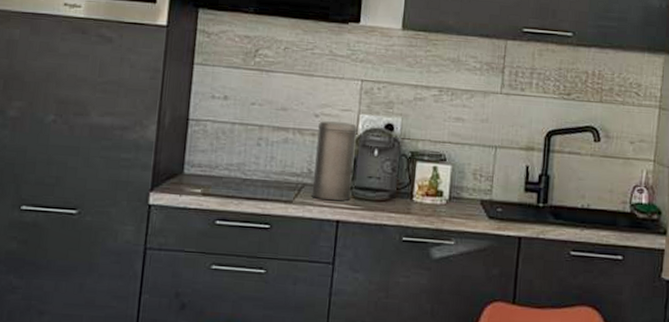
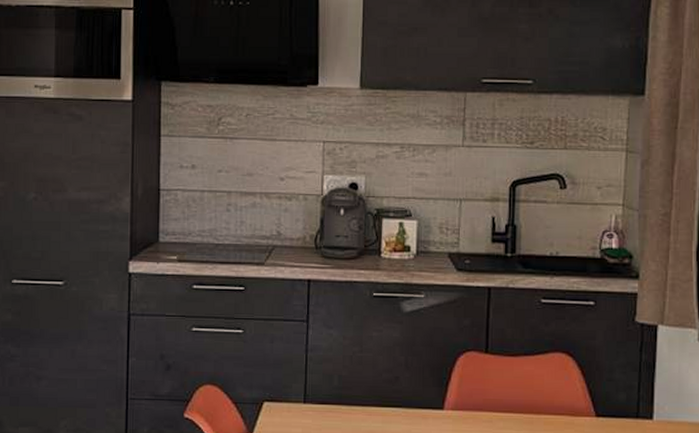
canister: present [311,121,358,202] -> none [282,184,323,261]

